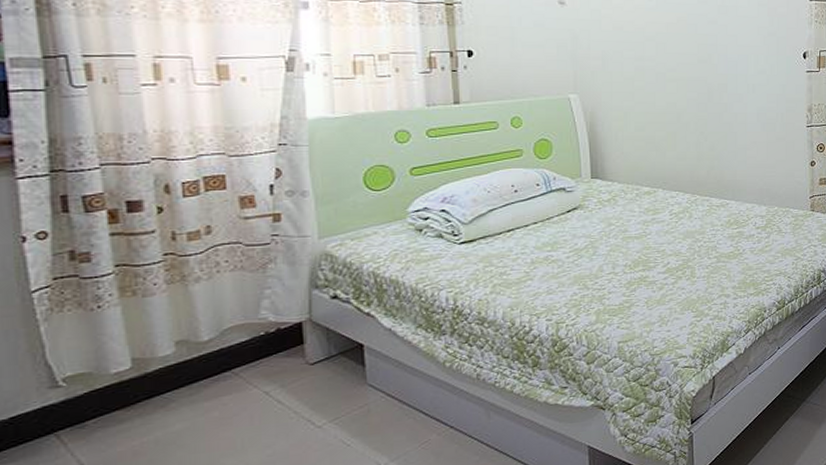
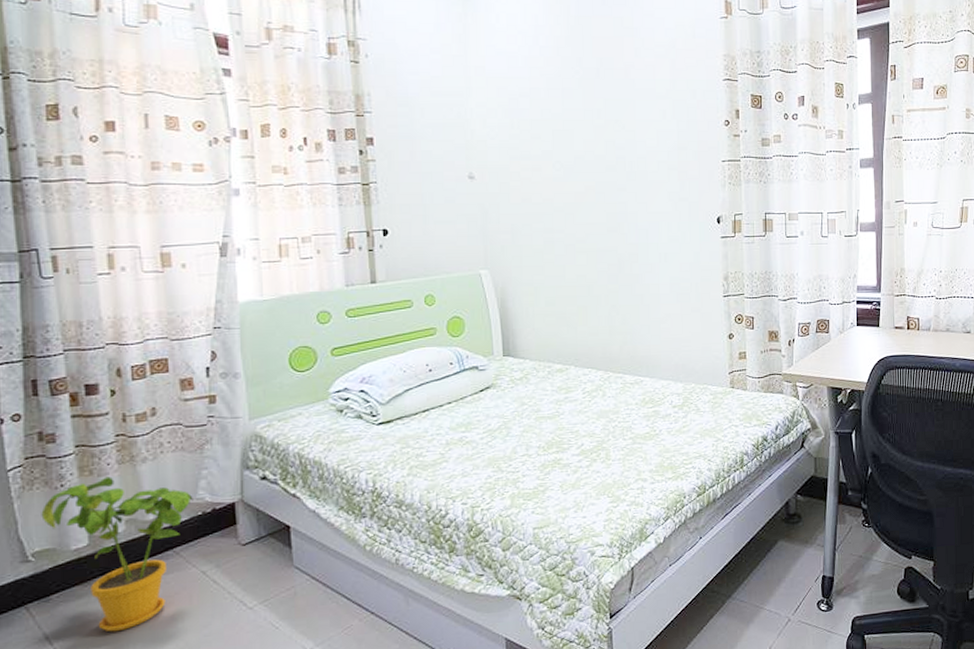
house plant: none [74,297,255,457] -> present [41,476,193,632]

